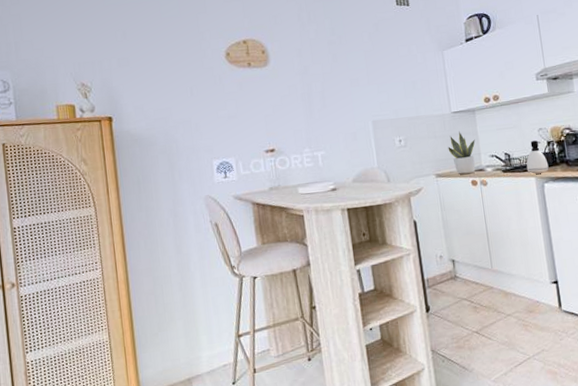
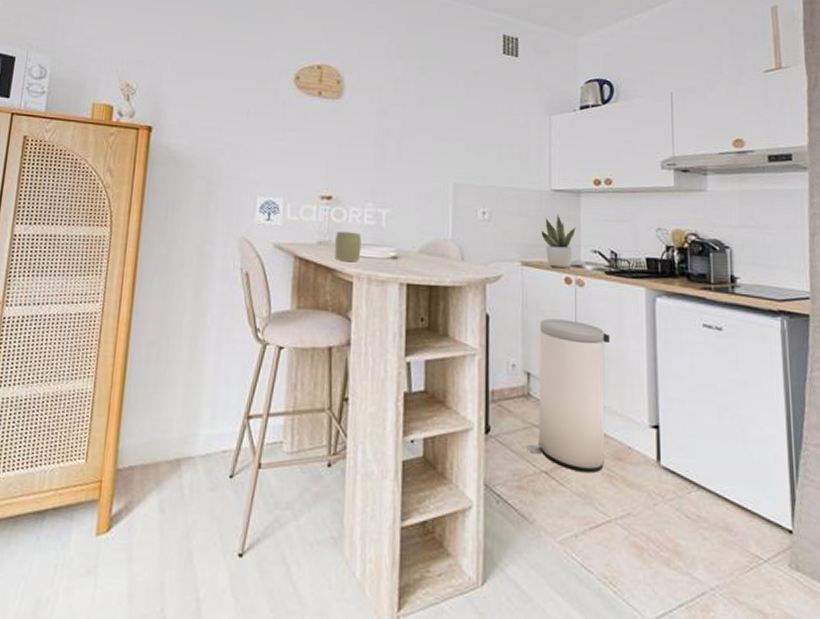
mug: none [283,174,306,200] -> present [334,231,362,261]
pedal bin: none [456,213,520,327] -> present [527,319,610,473]
soap dispenser: present [526,140,549,175] -> none [636,242,665,285]

